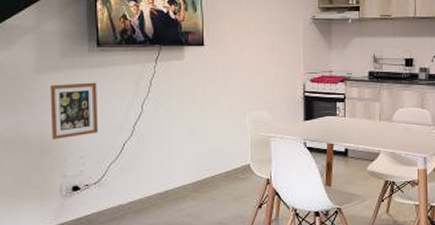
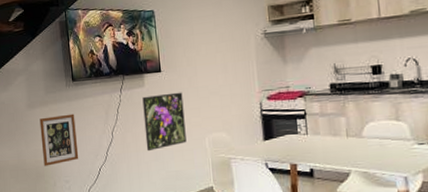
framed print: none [180,68,226,127] -> present [142,92,187,152]

